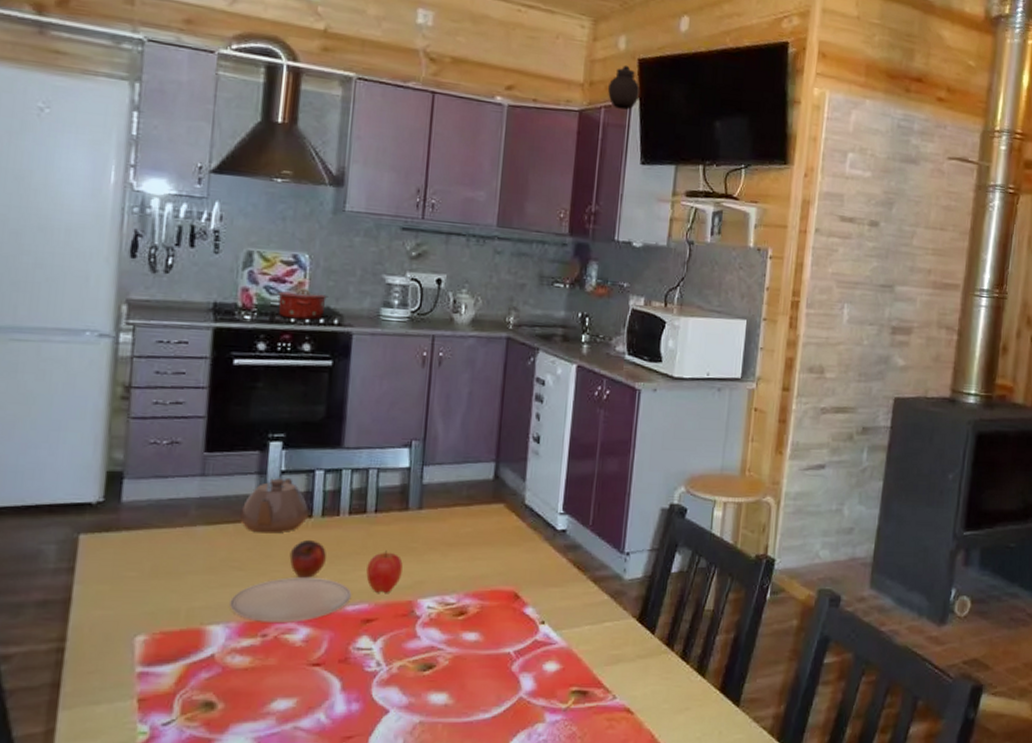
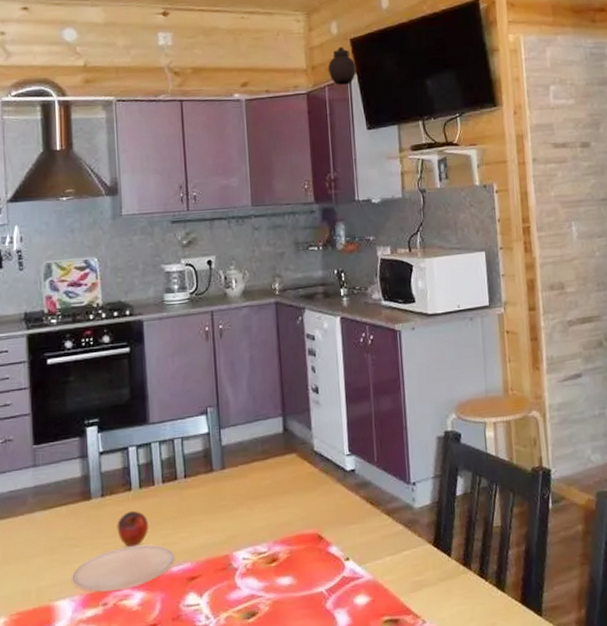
teapot: present [240,477,308,534] -> none [70,457,127,511]
casserole: present [276,288,328,322] -> none [75,288,118,318]
apple: present [366,550,403,593] -> none [184,511,216,551]

